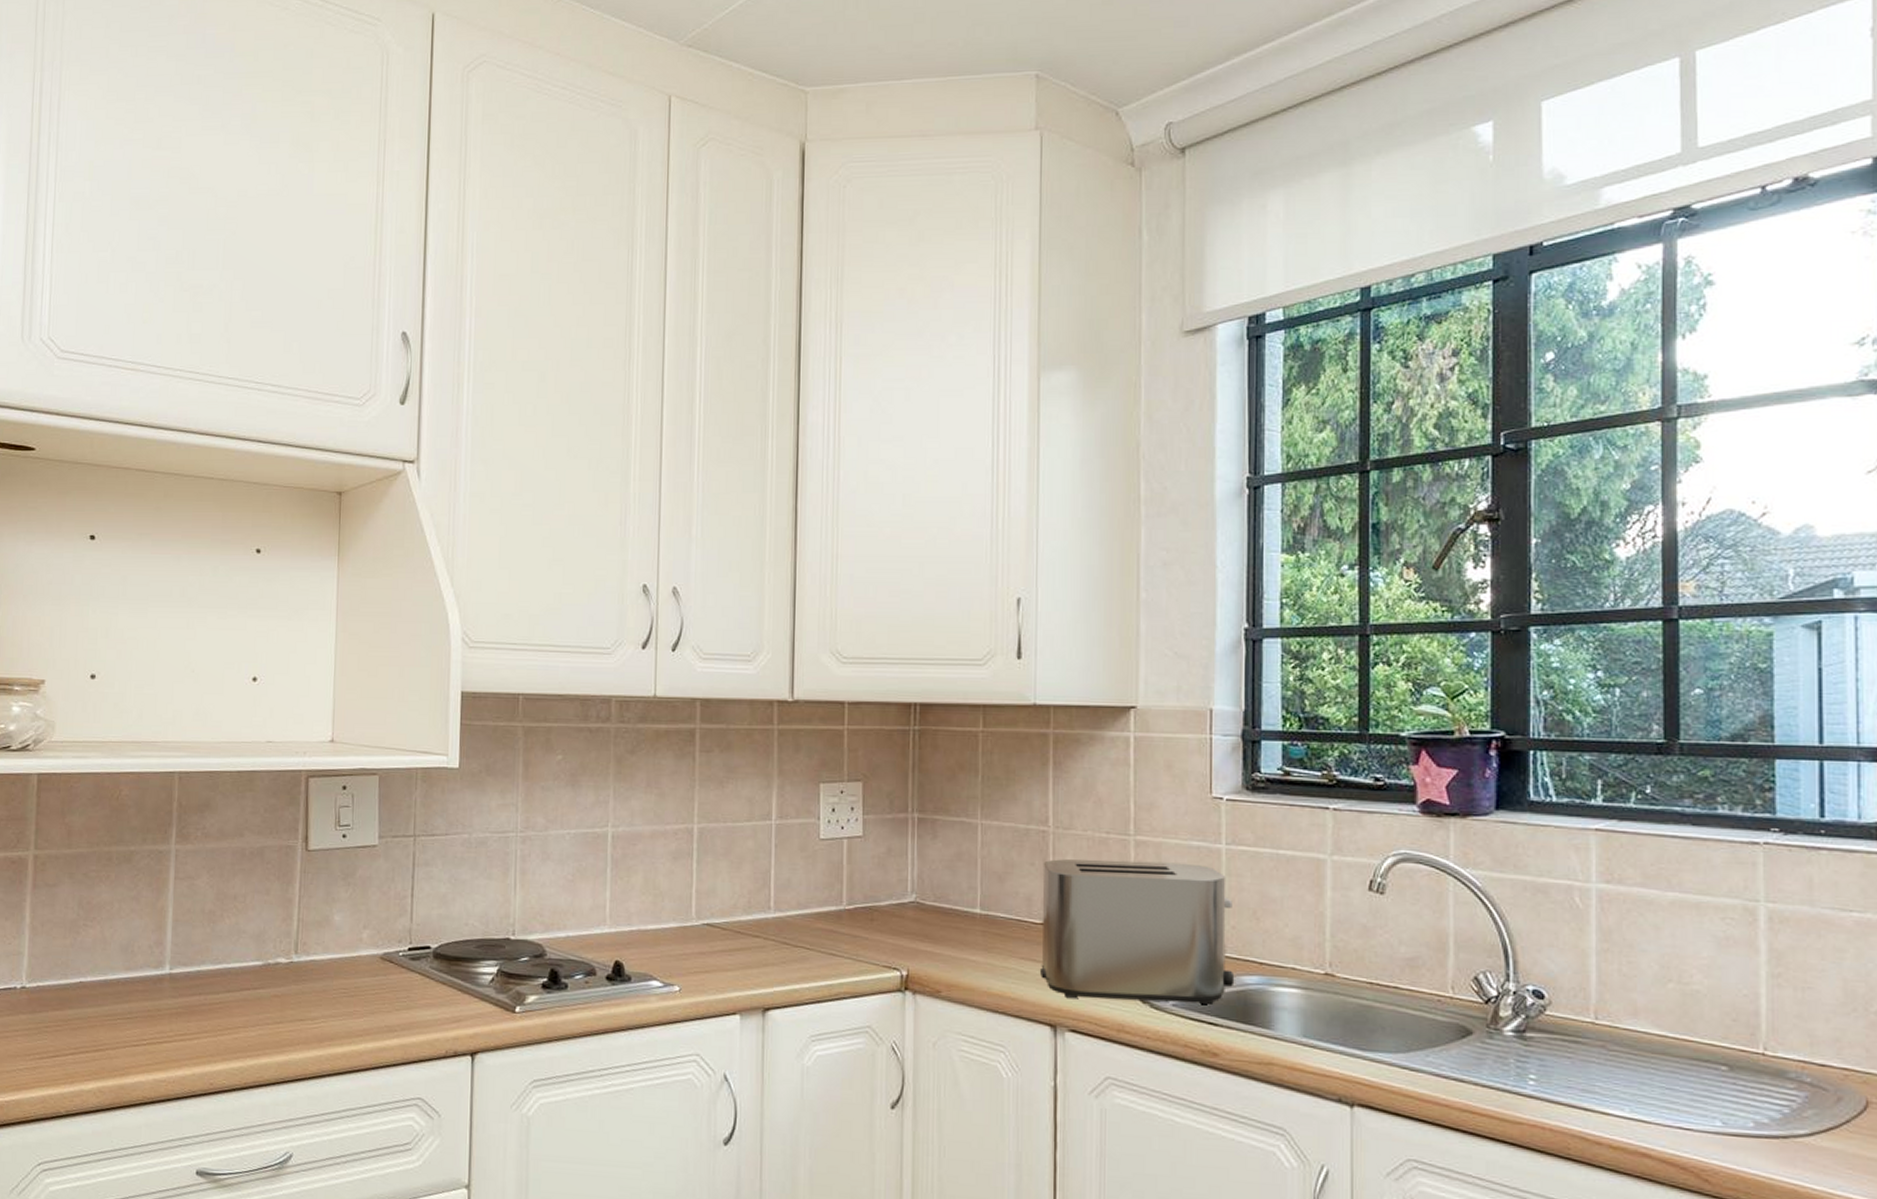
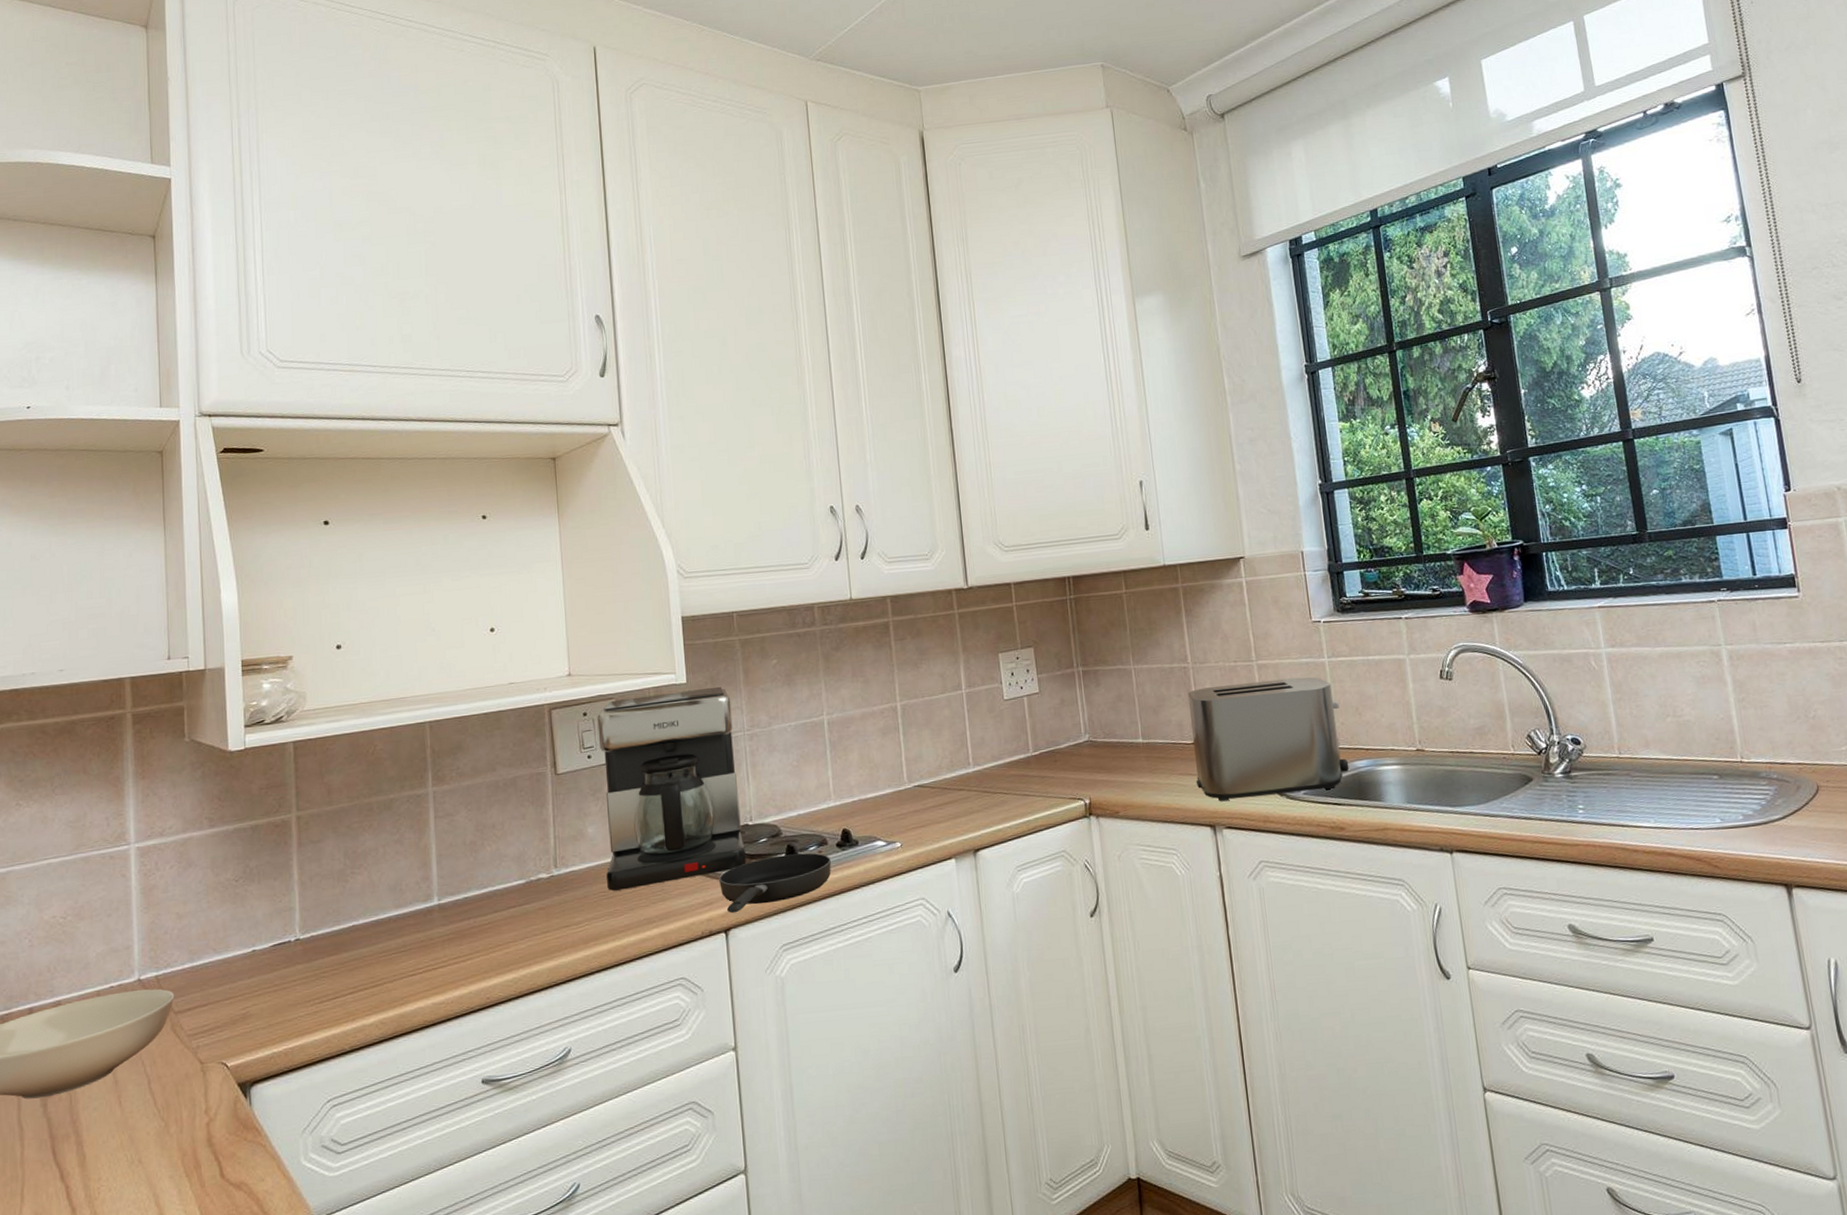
coffee maker: none [349,776,506,990] -> present [597,686,746,891]
frying pan: none [471,979,598,1036] -> present [719,853,831,914]

